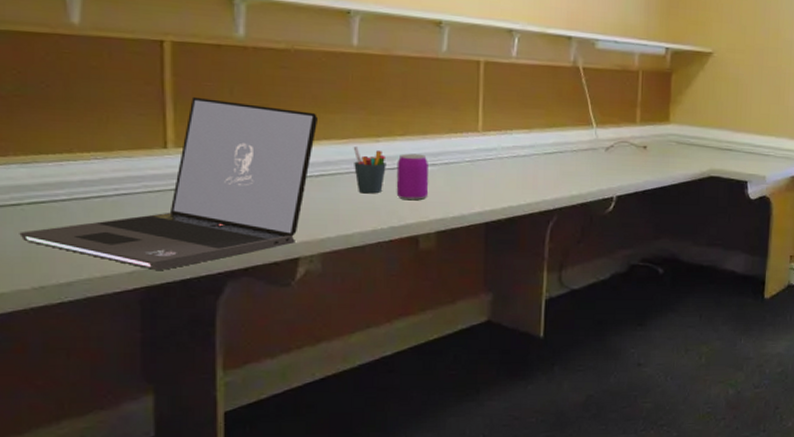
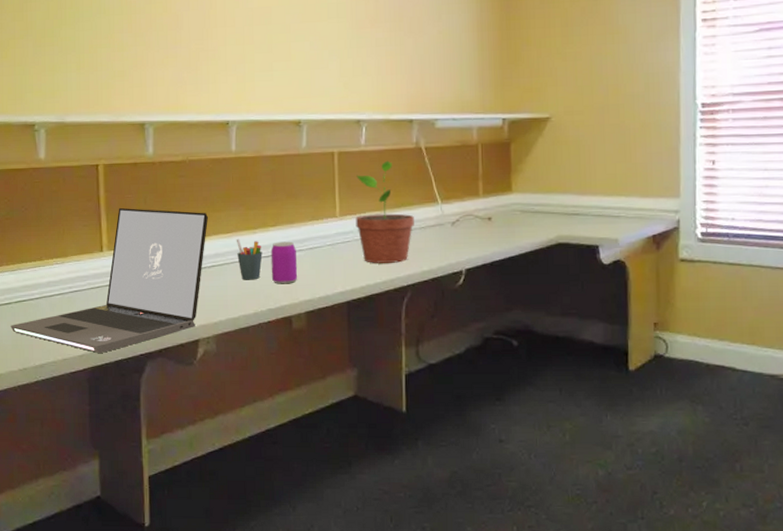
potted plant: none [500,77,566,185] -> present [355,160,414,263]

